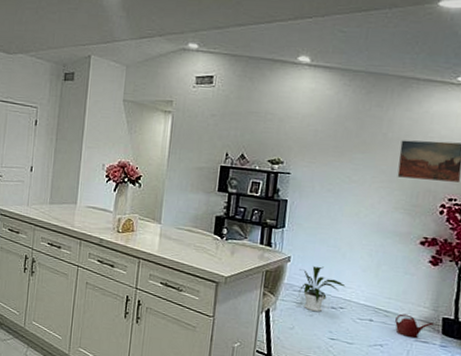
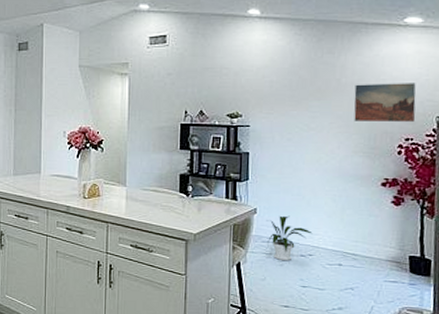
watering can: present [395,313,434,339] -> none [364,255,401,279]

